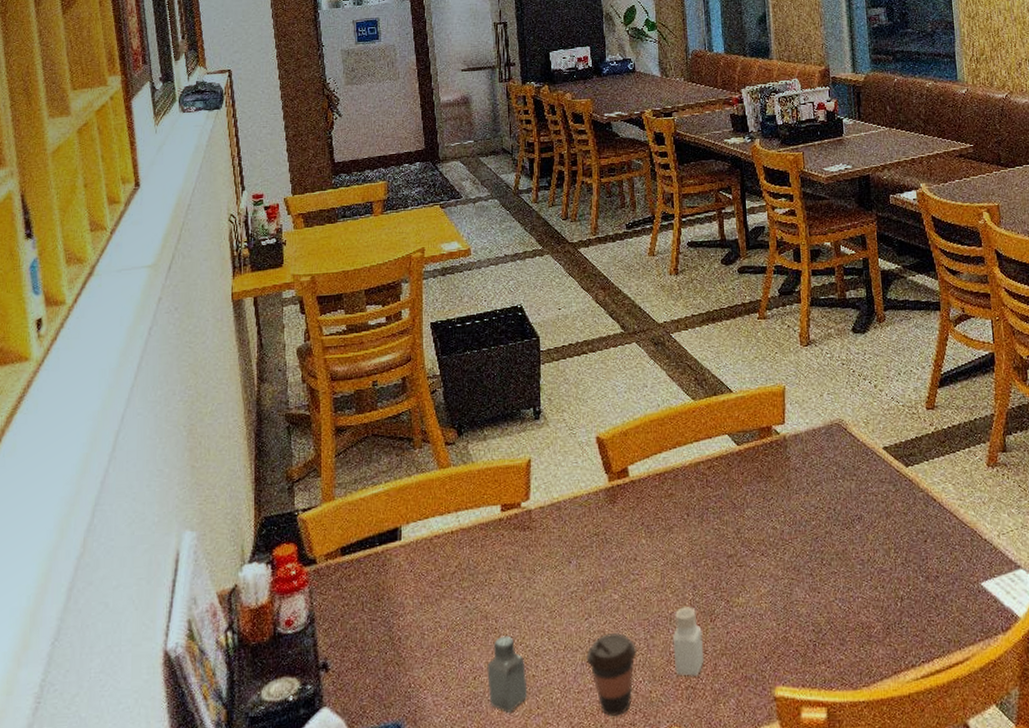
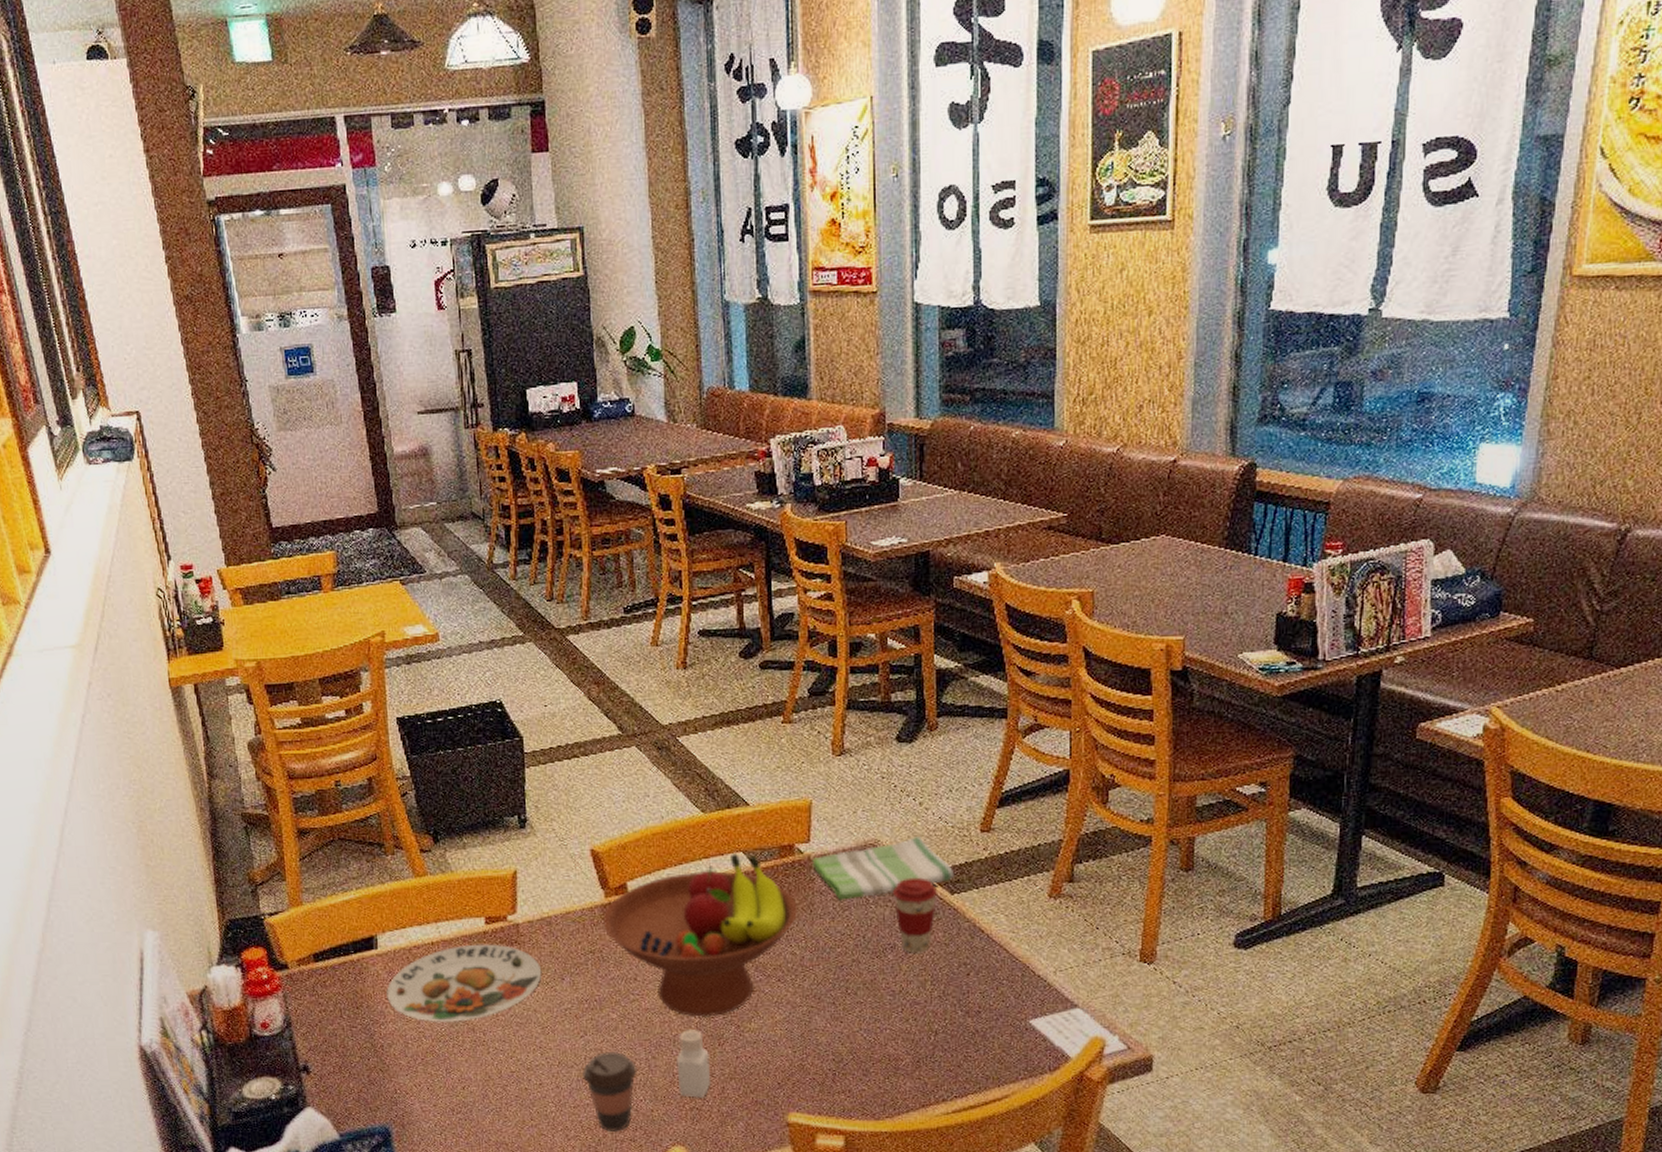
plate: none [407,530,551,612] -> present [386,944,542,1023]
saltshaker: present [487,635,528,713] -> none [476,1049,521,1122]
fruit bowl: none [607,436,776,594] -> present [603,853,797,1017]
dish towel: none [787,415,908,476] -> present [812,836,955,900]
coffee cup: none [857,452,894,523] -> present [893,877,937,953]

